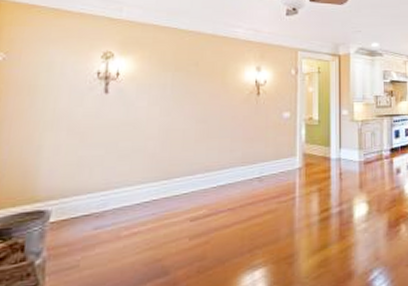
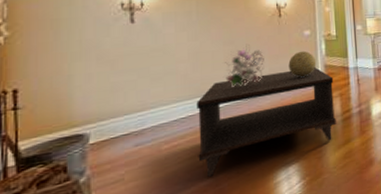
coffee table: none [157,155,312,273] -> present [196,67,336,177]
bouquet: none [195,124,238,171] -> present [225,44,265,86]
decorative sphere: none [263,135,295,166] -> present [288,50,317,78]

